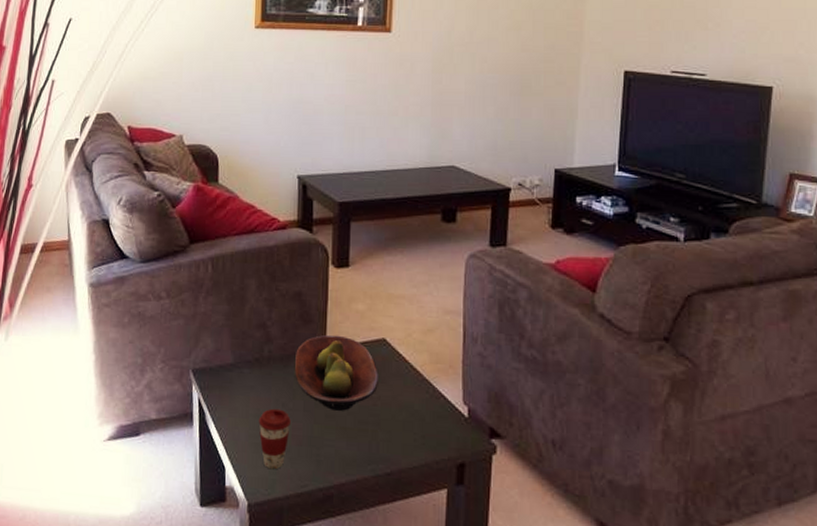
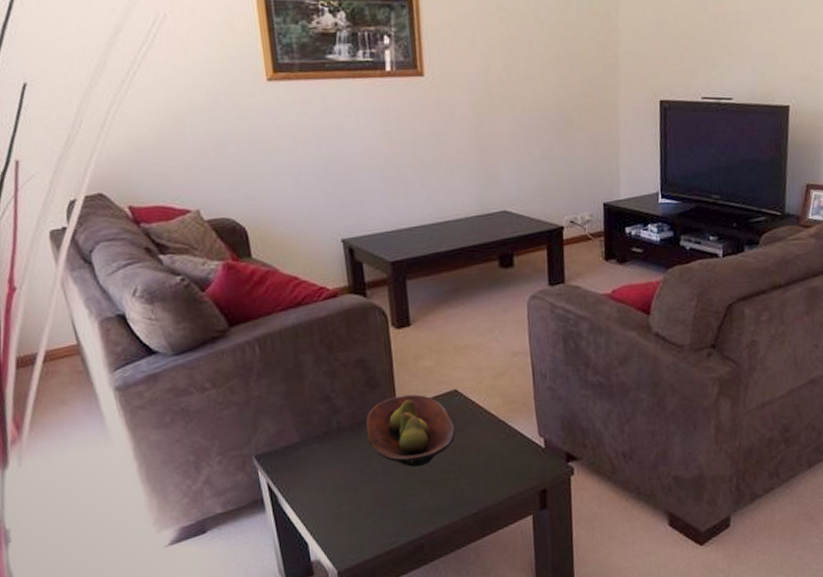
coffee cup: present [258,408,291,470] -> none [336,476,371,535]

